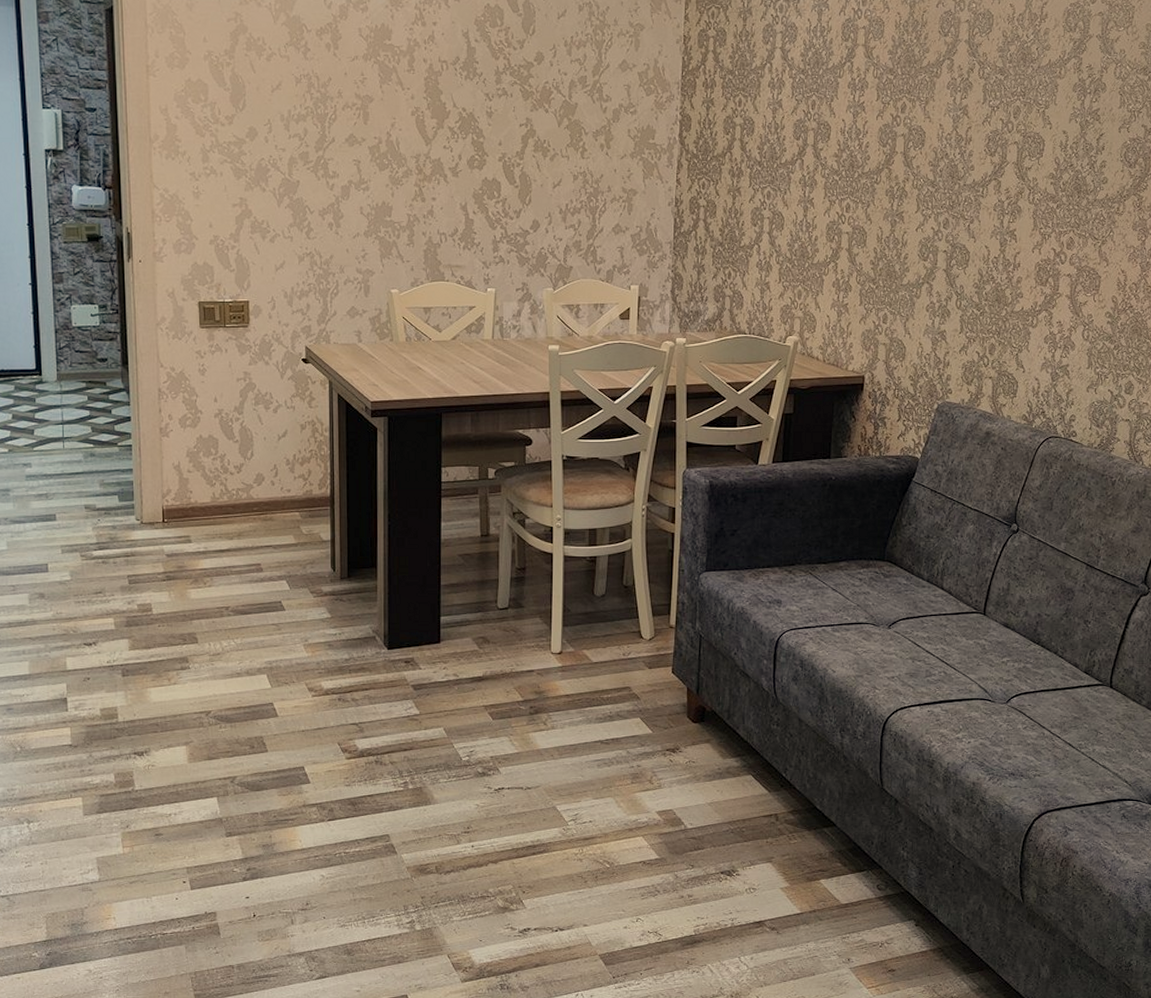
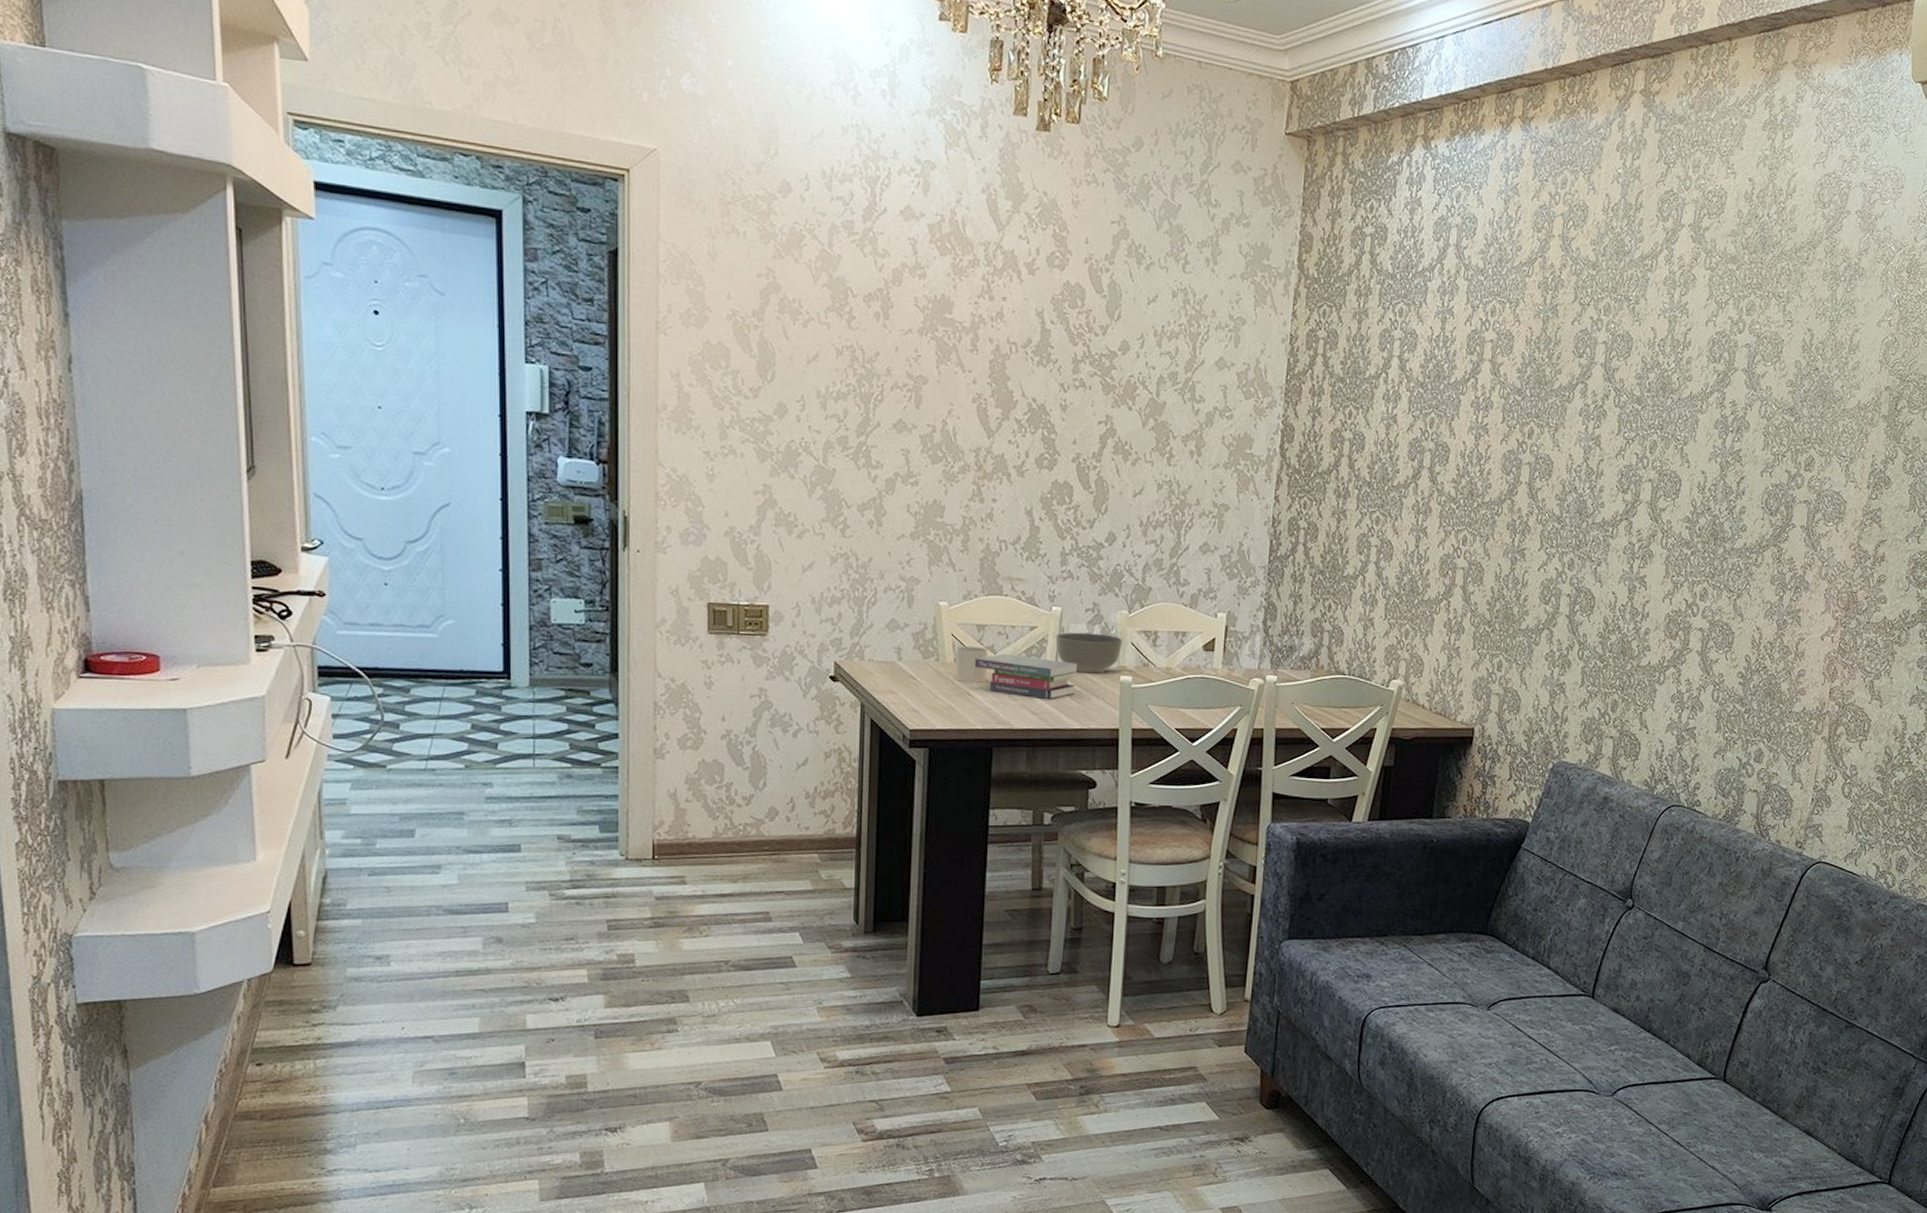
mug: none [407,327,434,359] -> present [955,646,987,684]
books: none [423,331,511,370] -> present [974,653,1077,701]
bowl: none [491,309,550,345] -> present [1055,632,1123,674]

